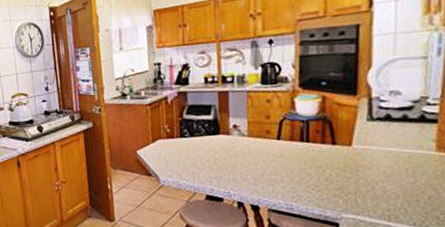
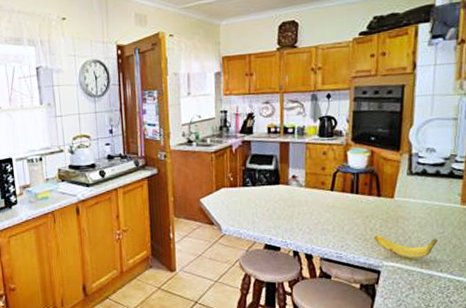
banana: none [329,185,409,211] -> present [373,235,438,259]

